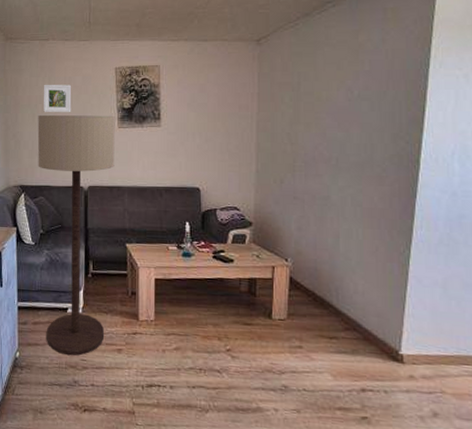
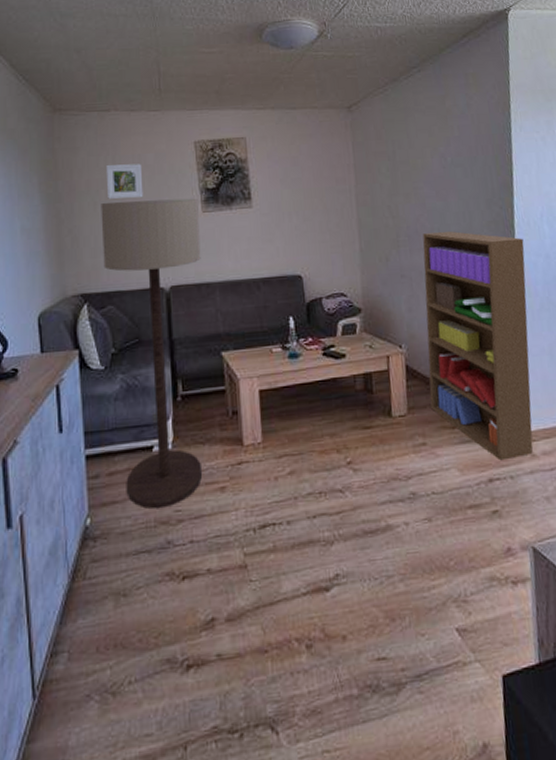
bookshelf: none [310,161,429,376] -> present [422,231,533,461]

